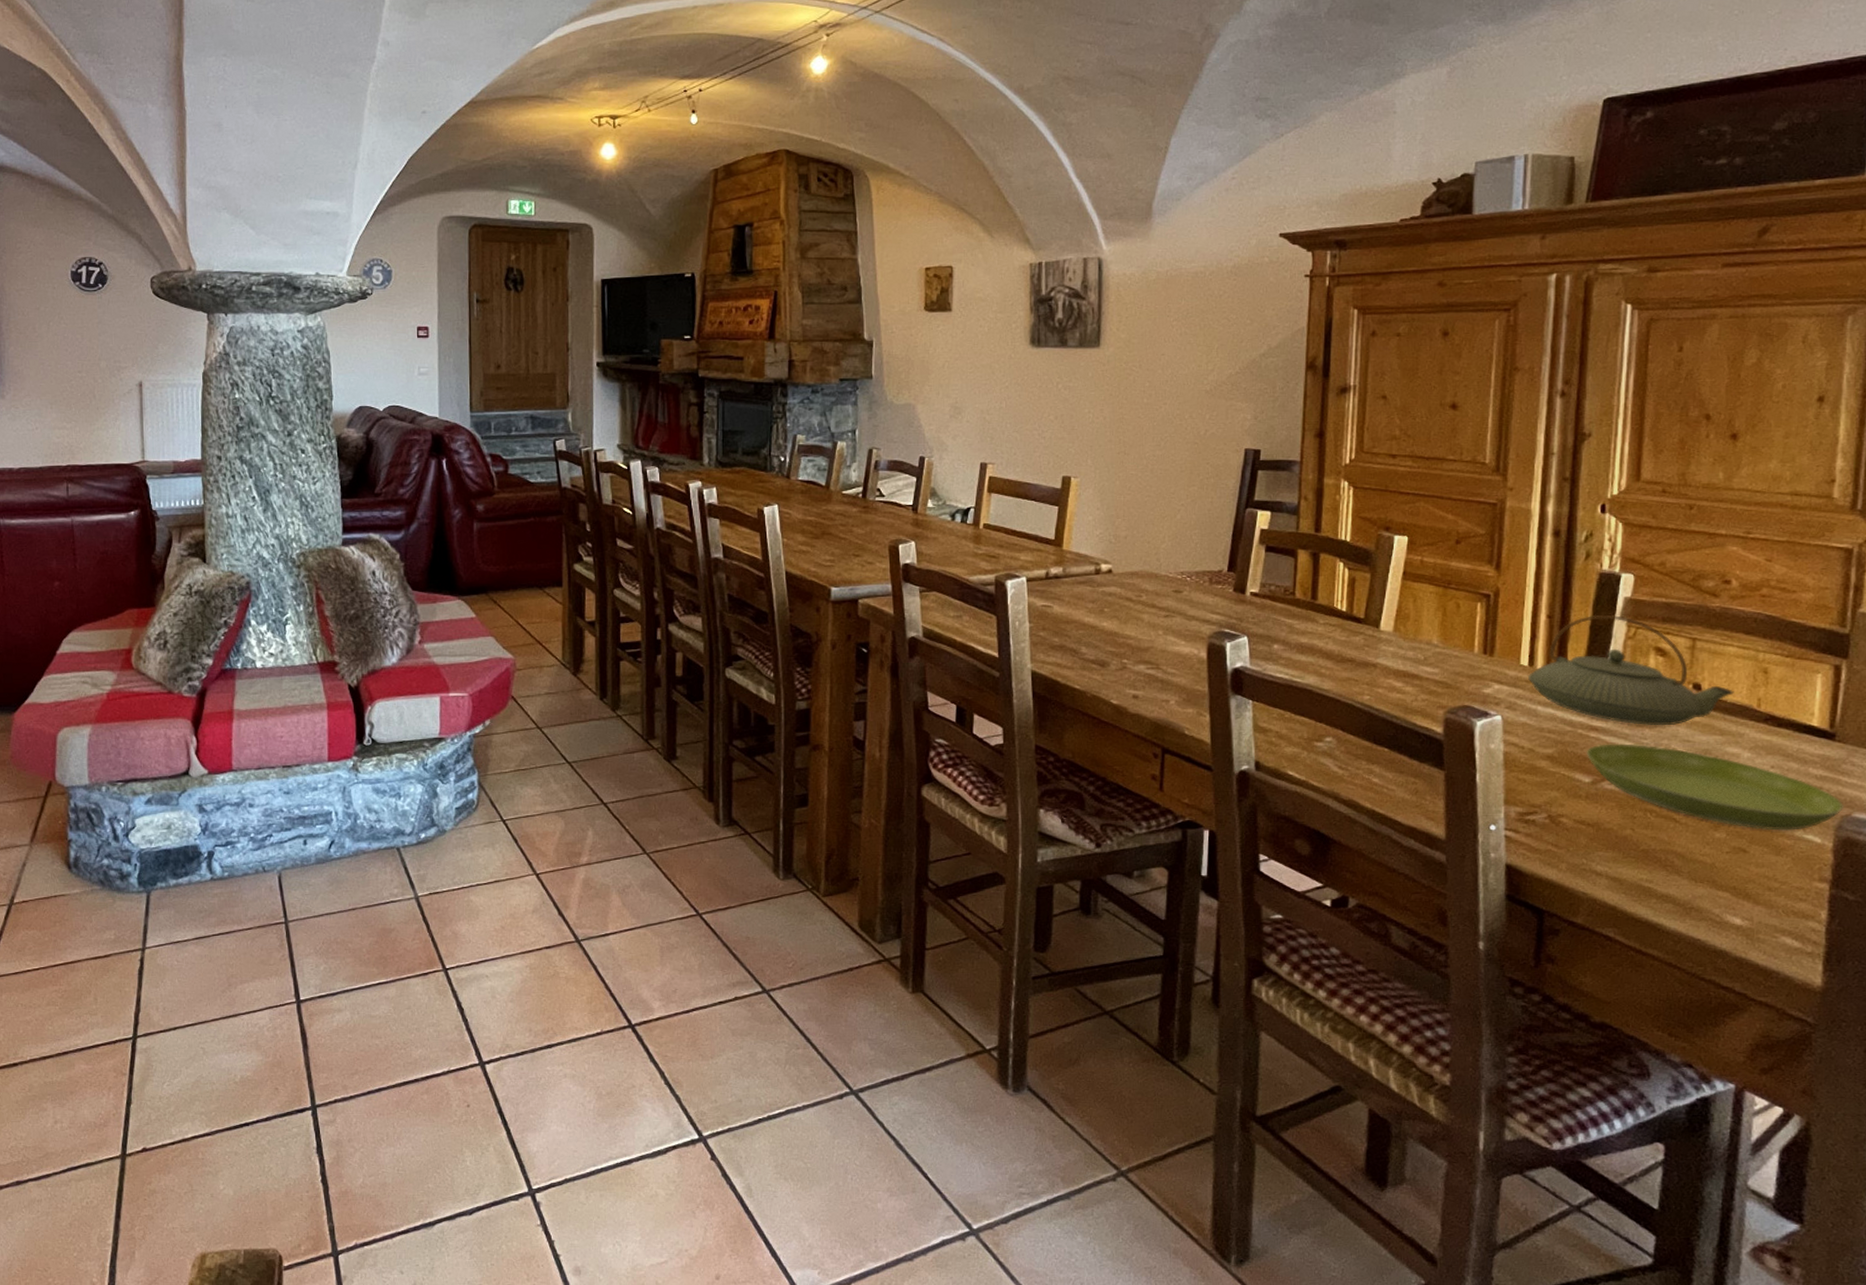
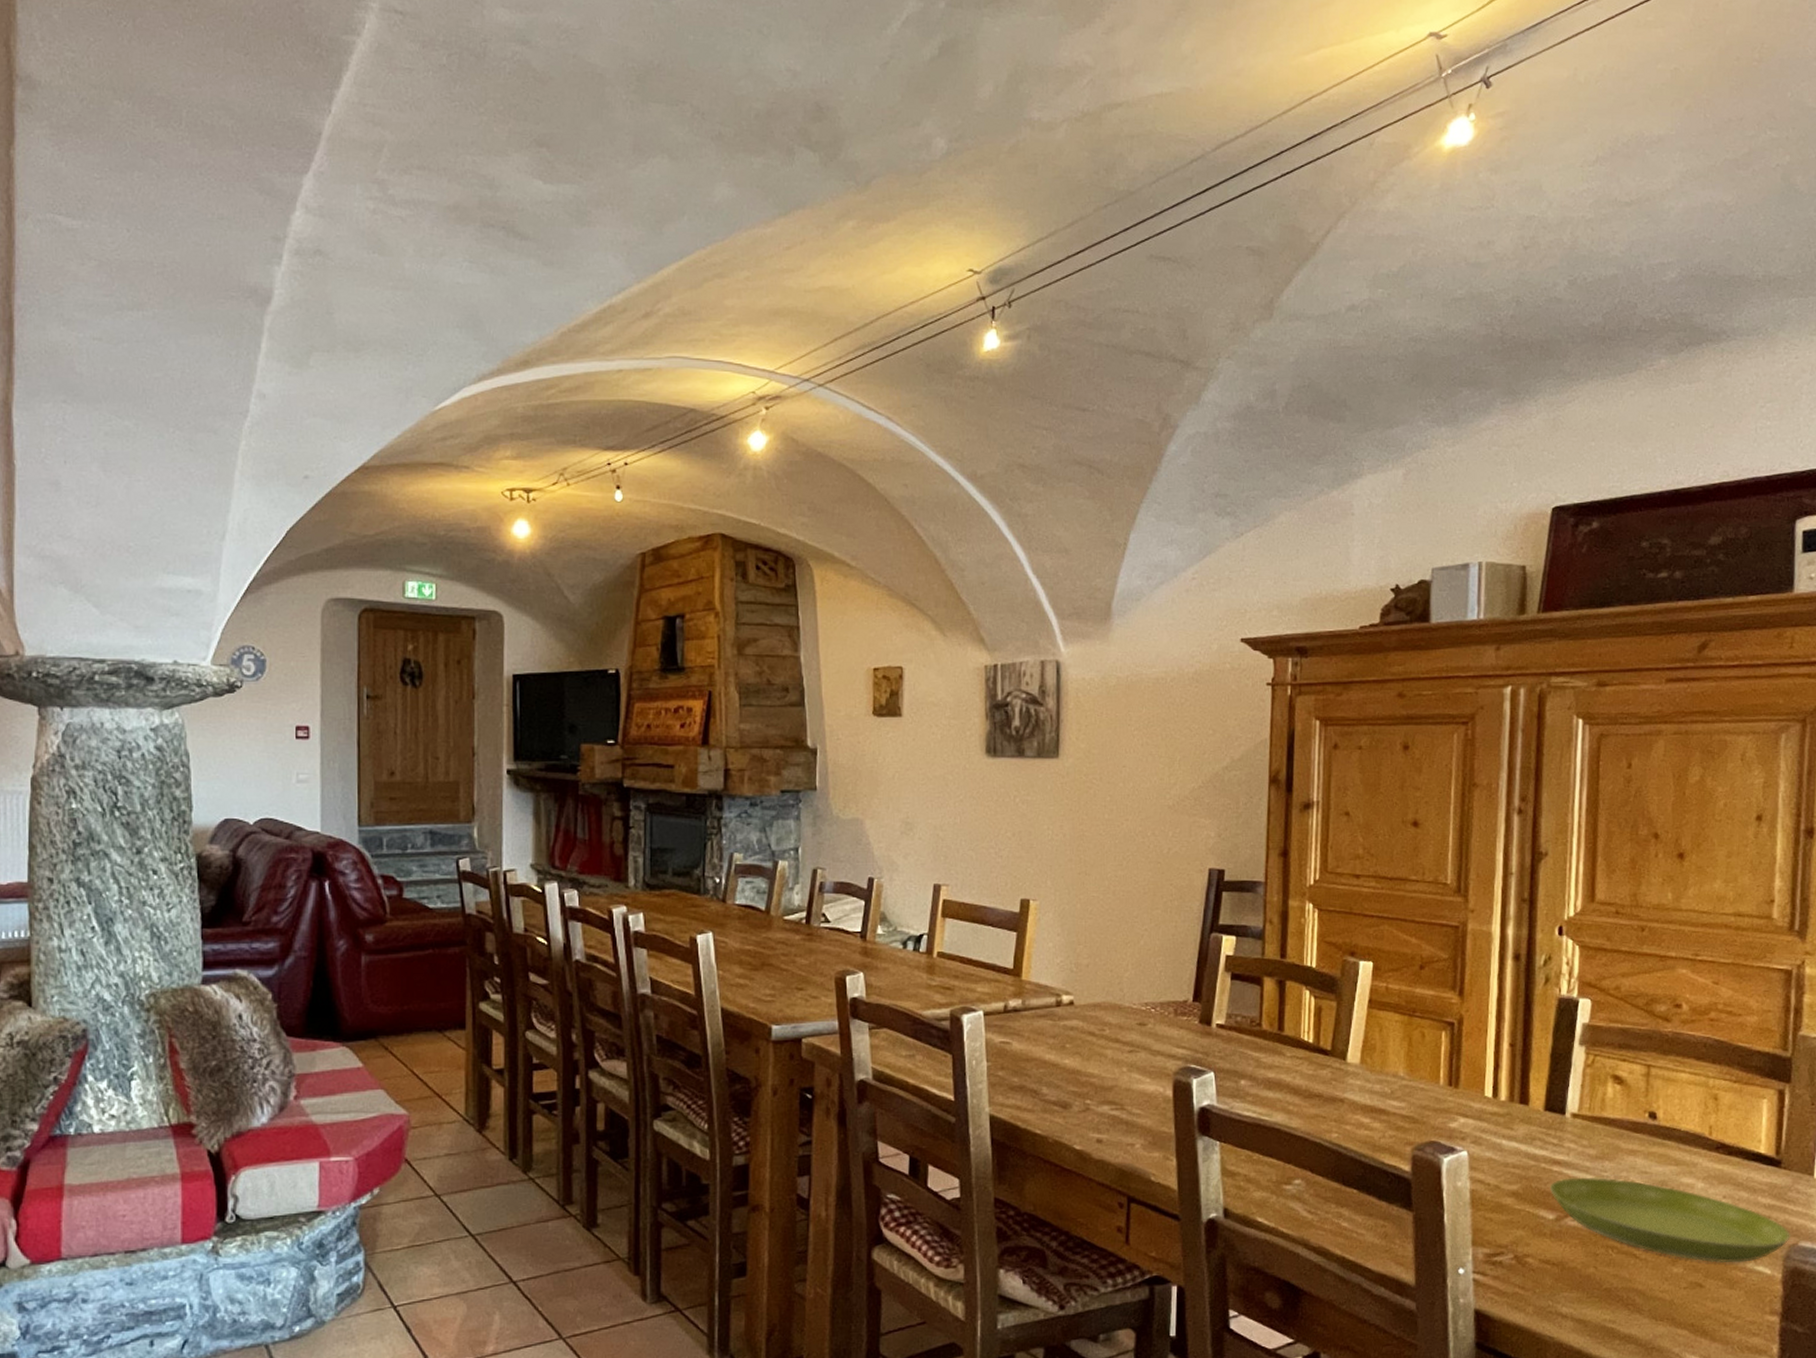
teapot: present [1527,614,1734,726] -> none [1491,1041,1687,1158]

